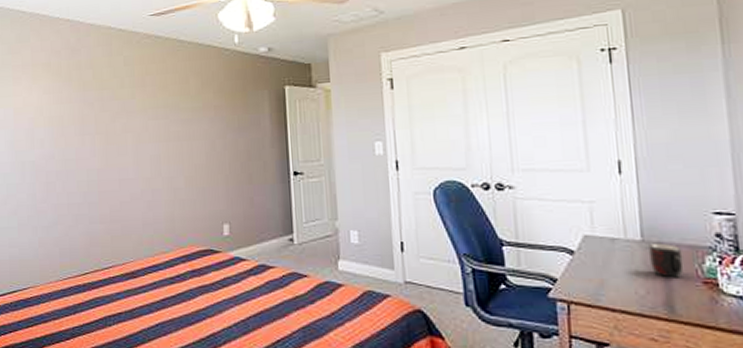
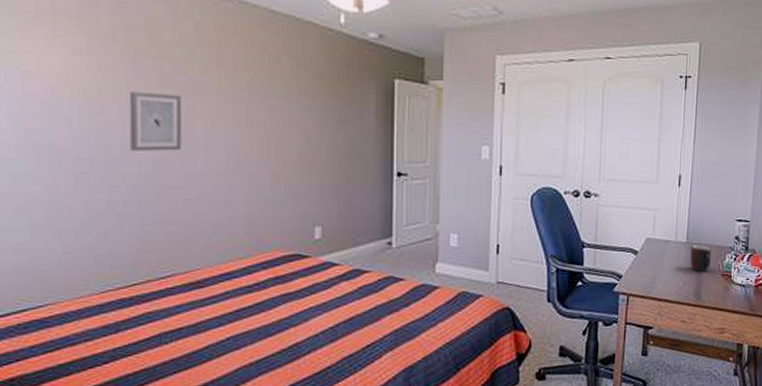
wall art: none [81,116,118,164] -> present [129,91,183,151]

